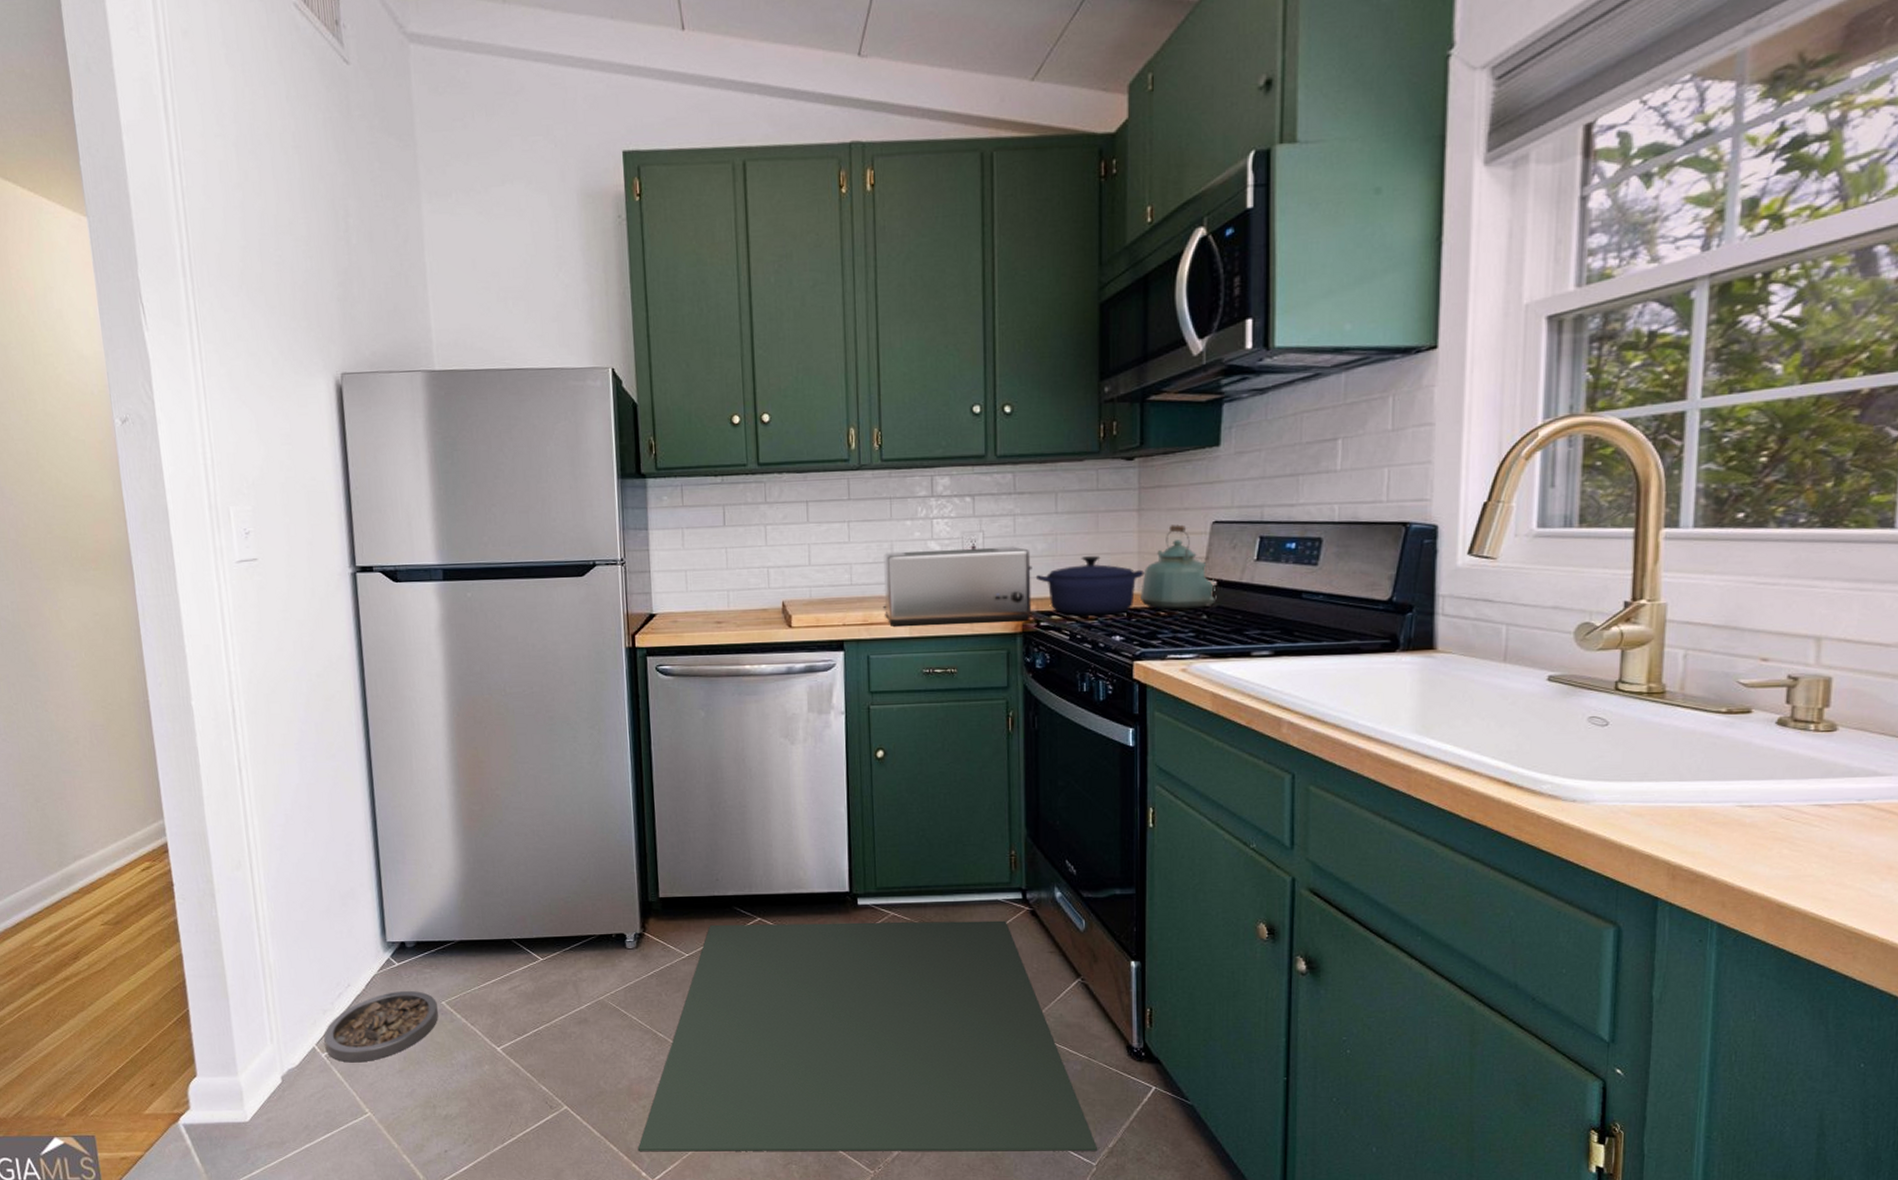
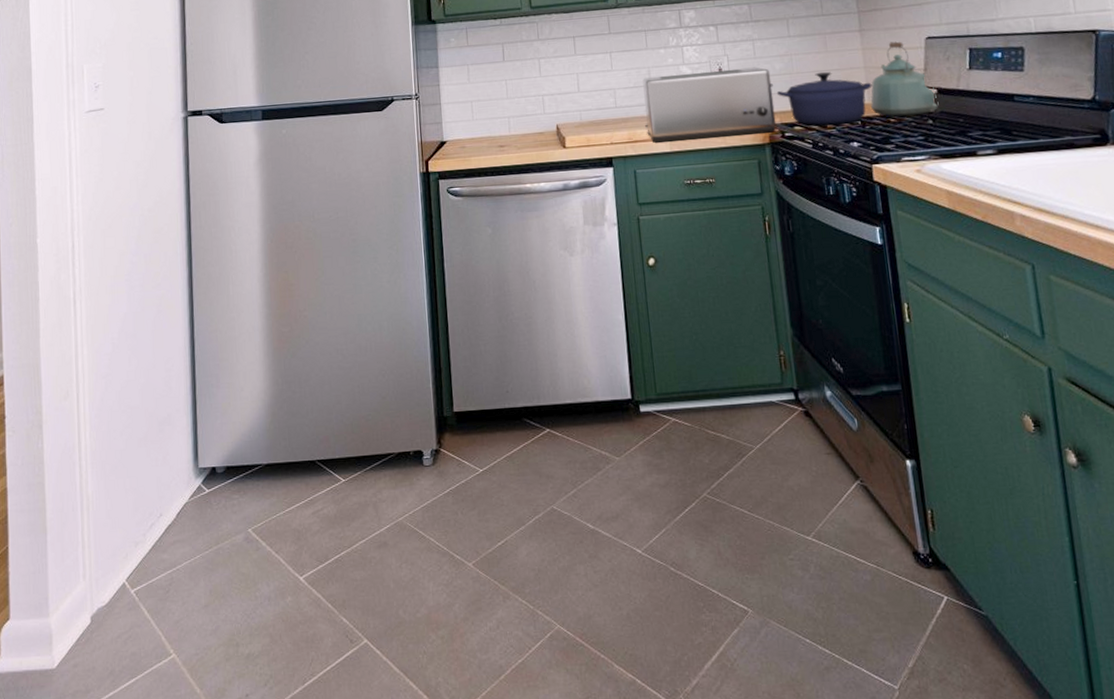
pet bowl: present [324,991,438,1063] -> none [134,519,244,599]
door mat: present [637,920,1098,1152] -> none [437,422,899,689]

